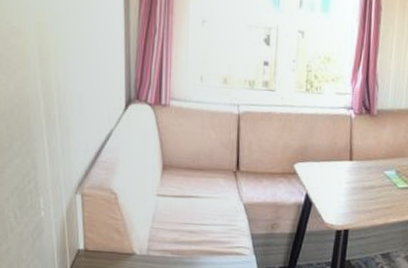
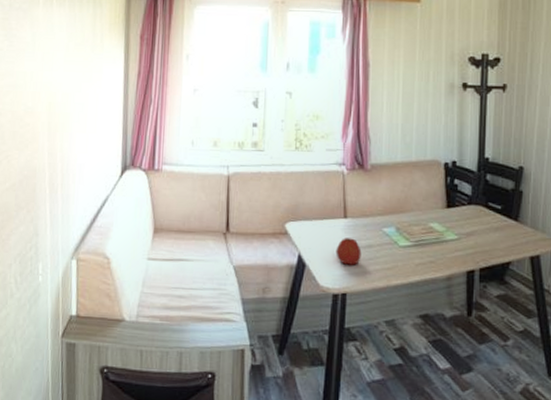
apple: none [340,179,364,205] -> present [335,238,362,265]

